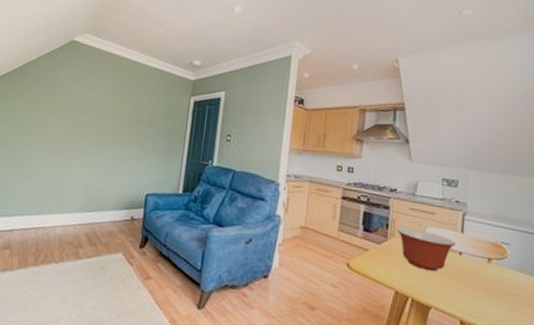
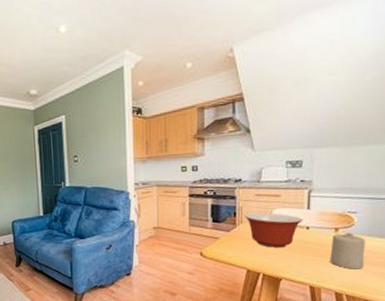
candle: none [482,265,518,309] -> present [330,232,366,269]

